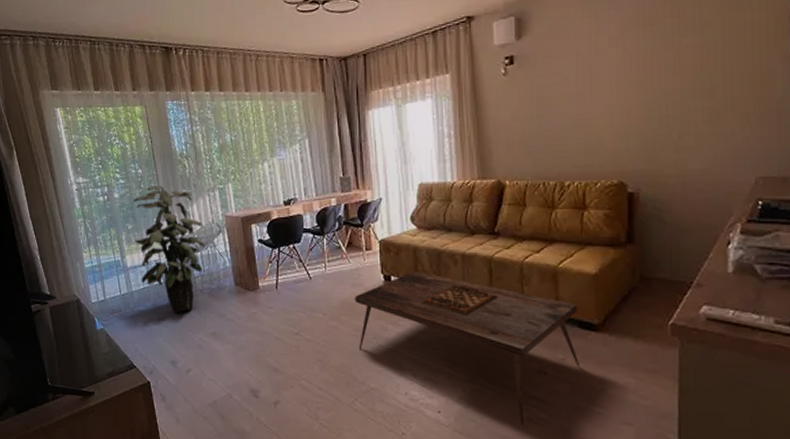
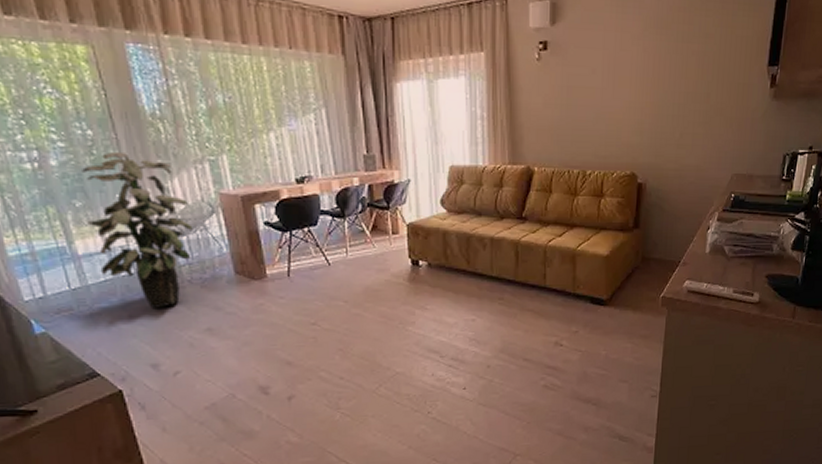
coffee table: present [355,272,579,426] -> none [380,256,591,393]

